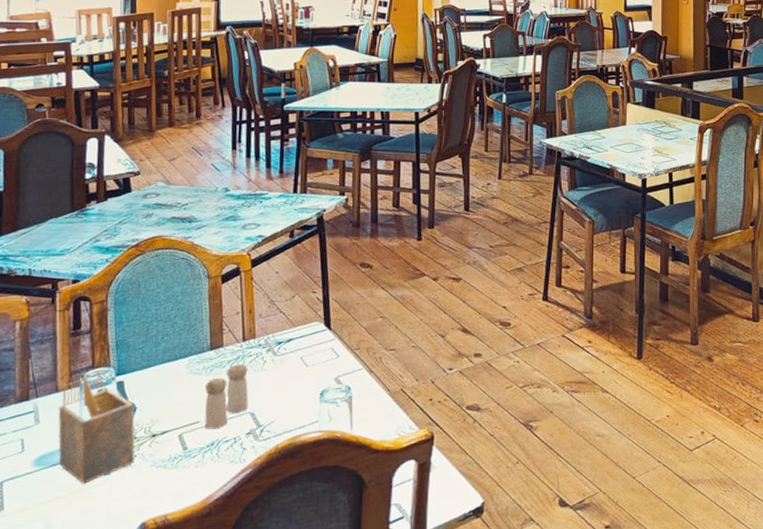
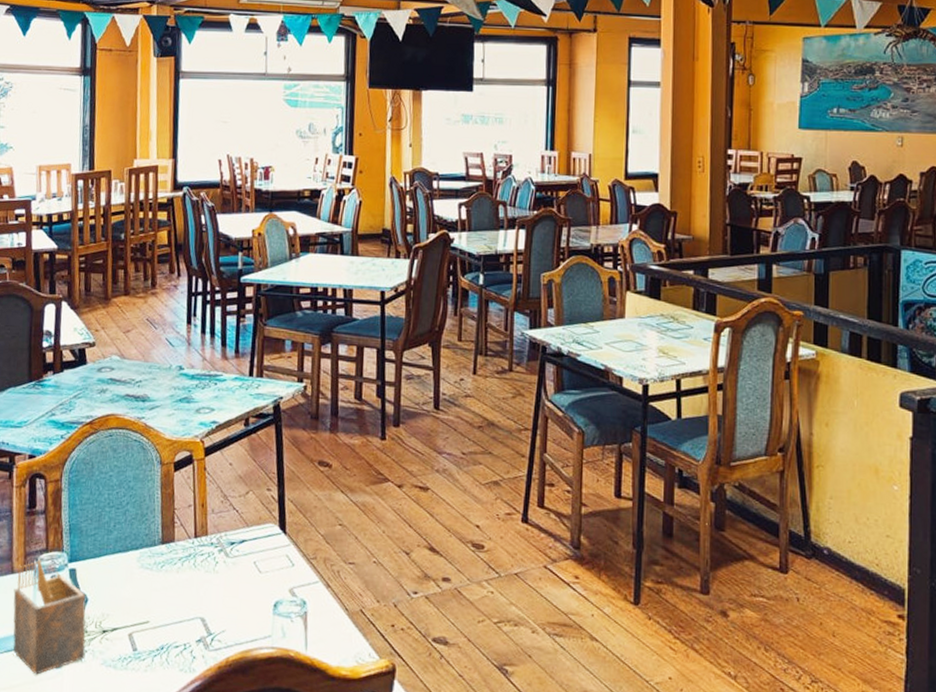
salt and pepper shaker: present [204,364,249,430] -> none [154,562,200,632]

